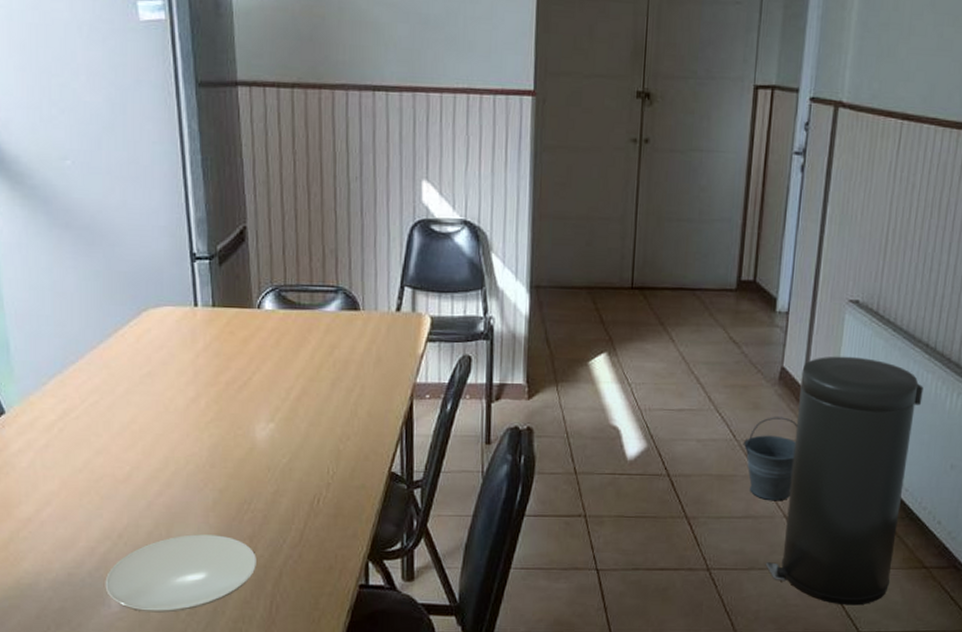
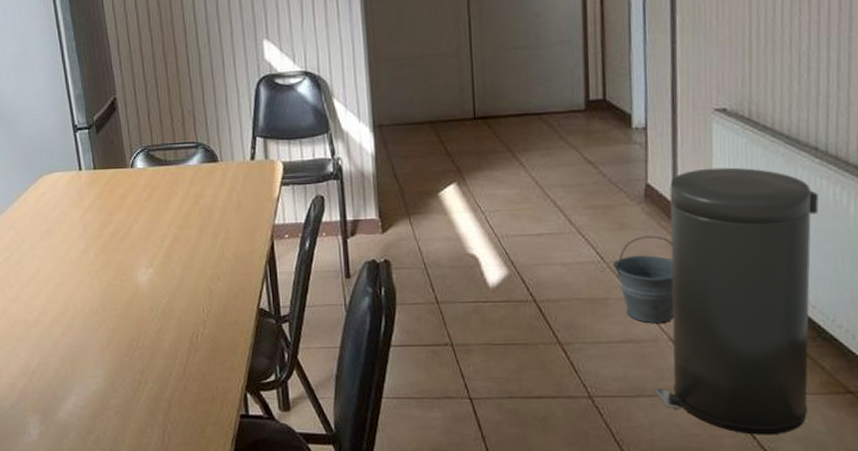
plate: present [105,534,256,613] -> none [24,370,148,441]

